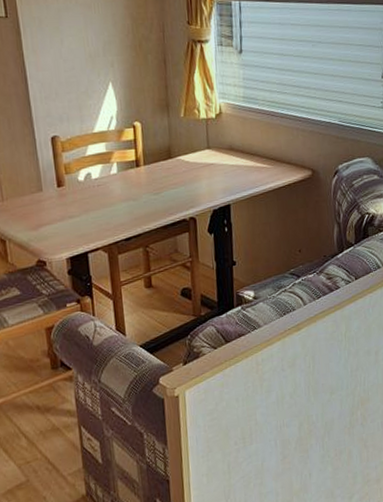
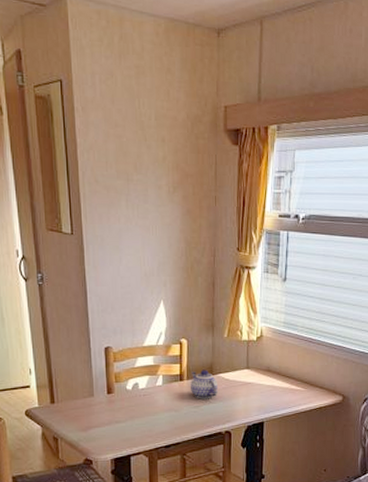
teapot: none [148,152,178,186] -> present [191,369,218,400]

